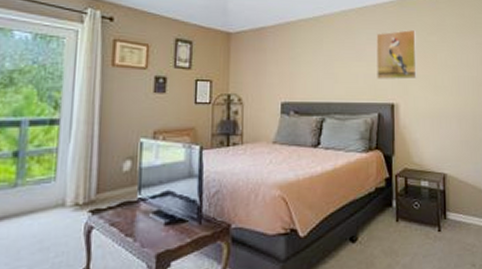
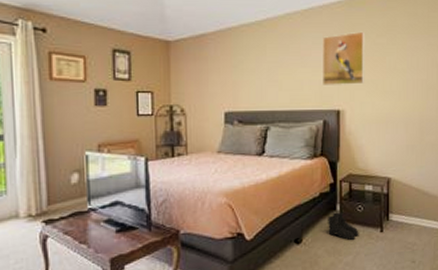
boots: none [383,208,416,240] -> present [327,212,359,240]

